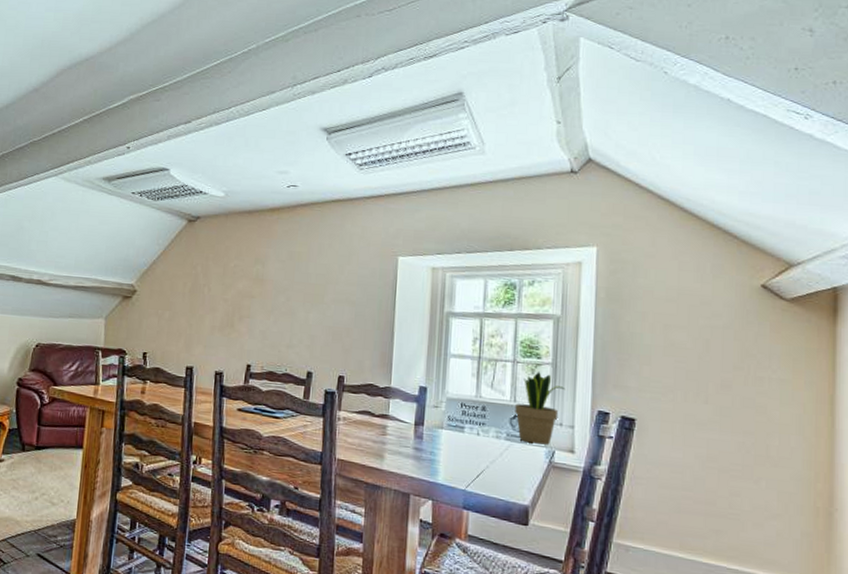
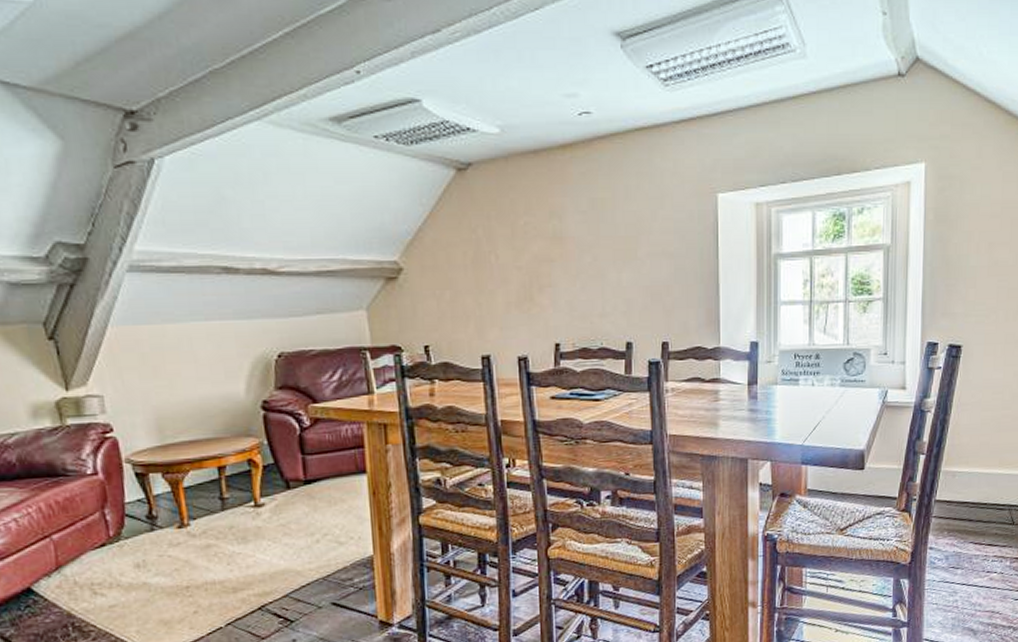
potted plant: present [515,372,566,446] -> none [848,309,897,387]

